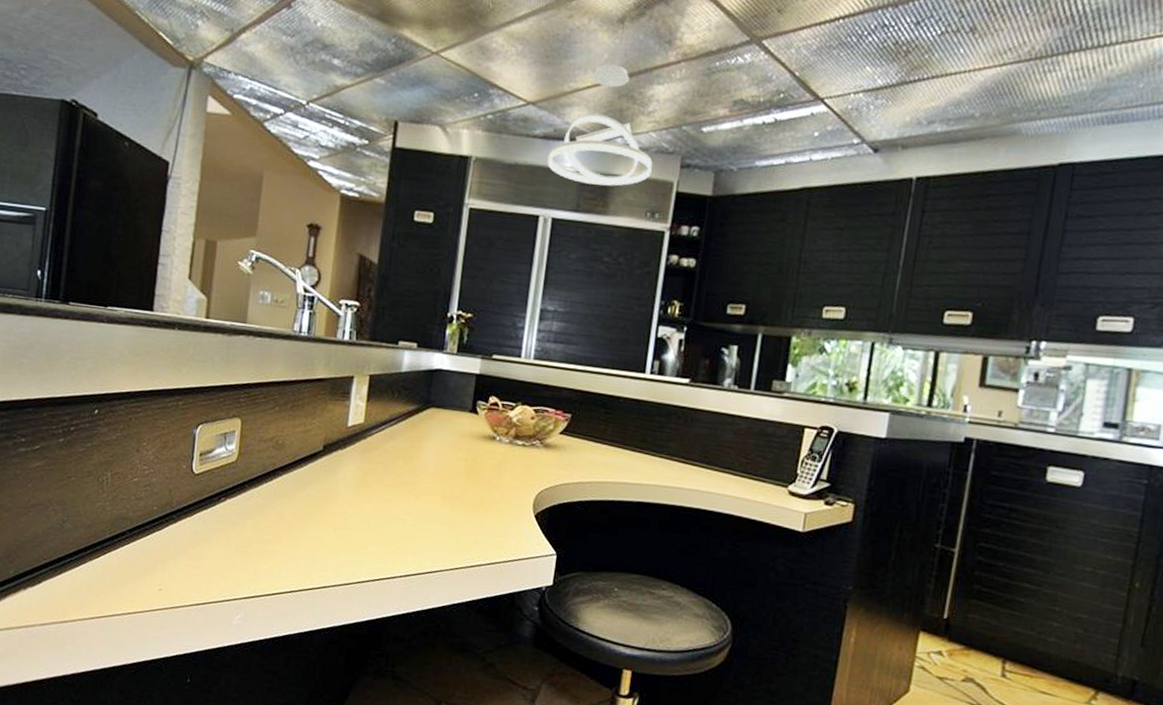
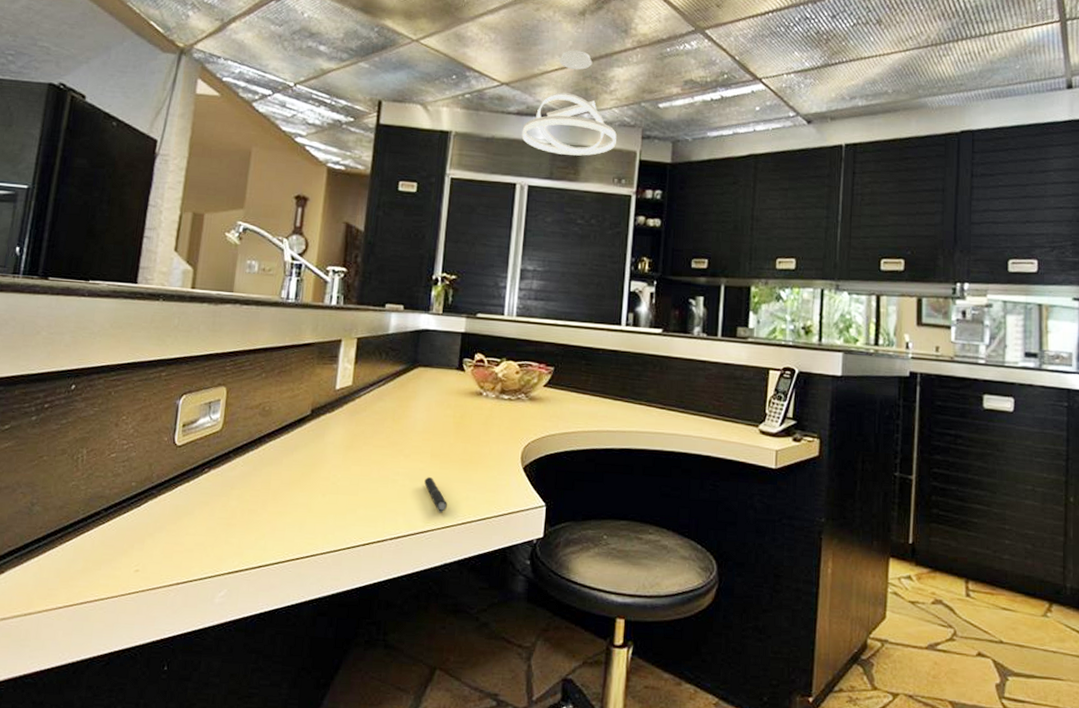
pen: none [434,519,457,555] -> present [424,477,447,513]

